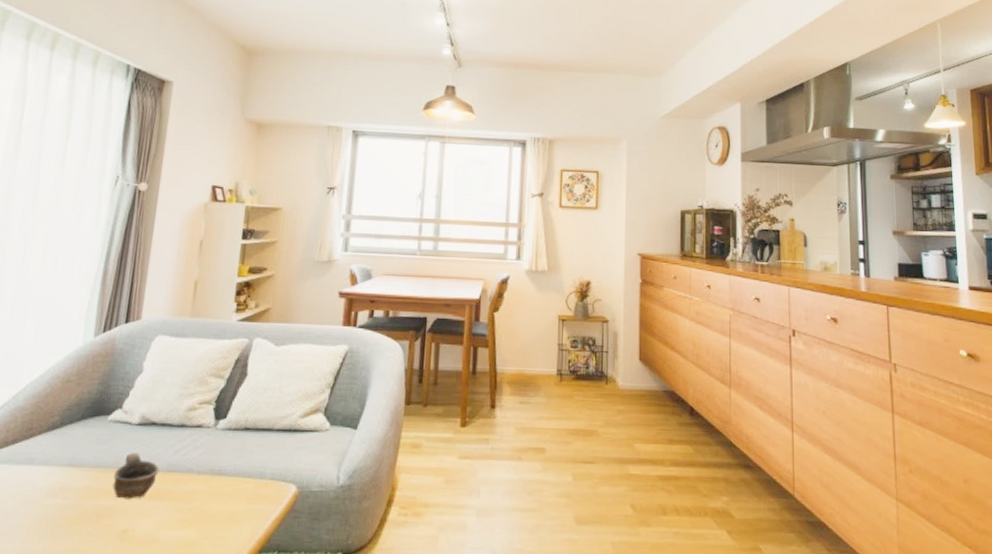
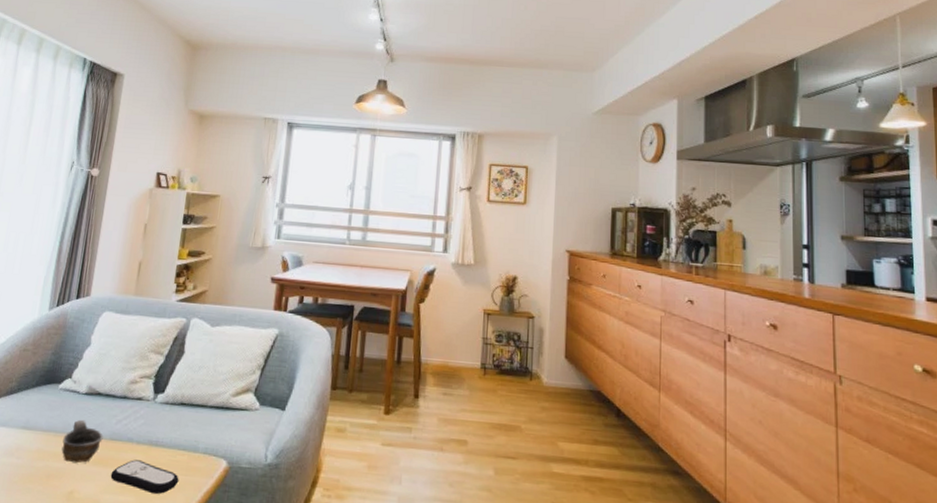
remote control: none [169,491,245,525] -> present [110,460,179,494]

